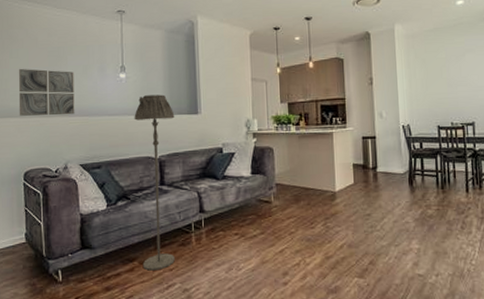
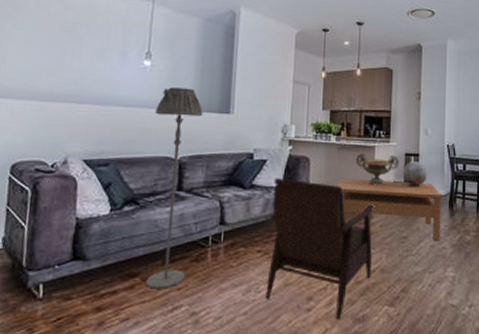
wall art: present [18,68,75,116] -> none [14,42,90,102]
armchair: none [243,168,340,292] -> present [266,178,375,320]
coffee table: none [301,163,403,217] -> present [338,179,441,242]
decorative urn: none [316,140,357,169] -> present [356,153,399,185]
decorative globe: none [361,144,386,167] -> present [402,161,427,186]

